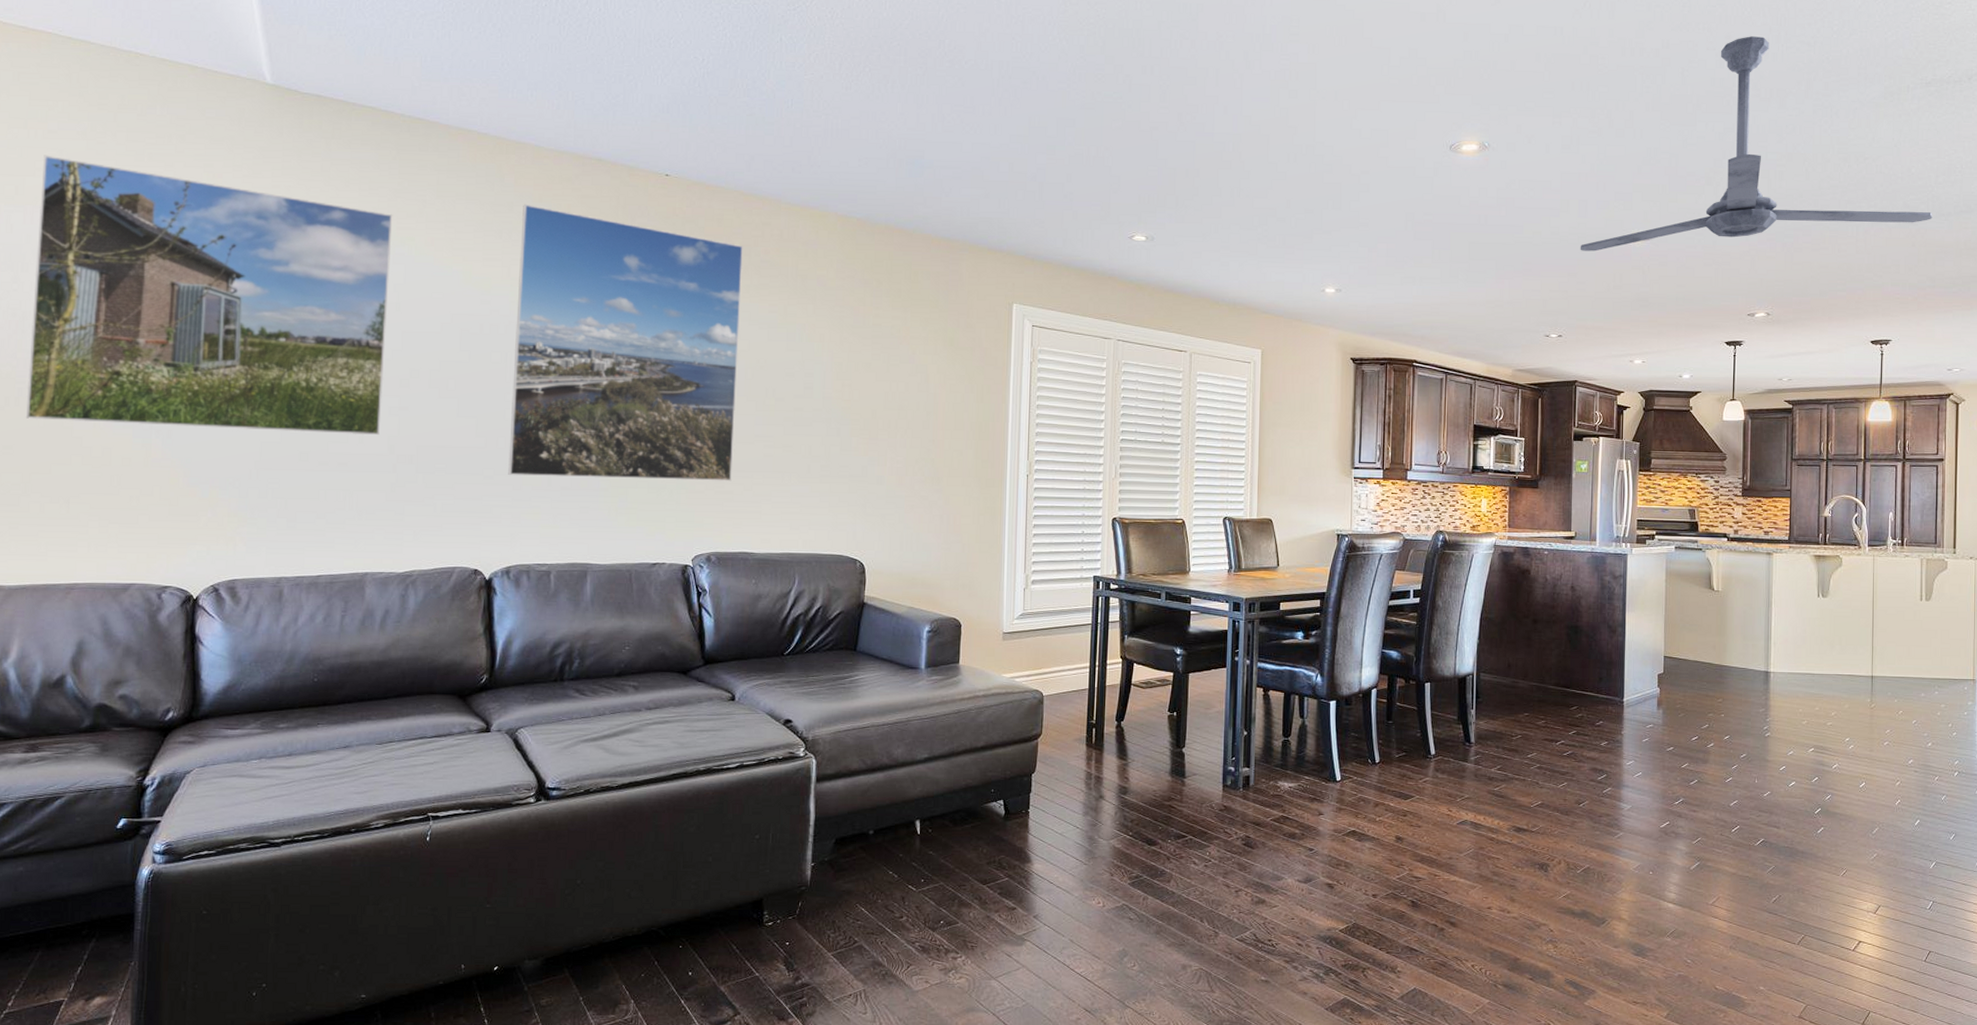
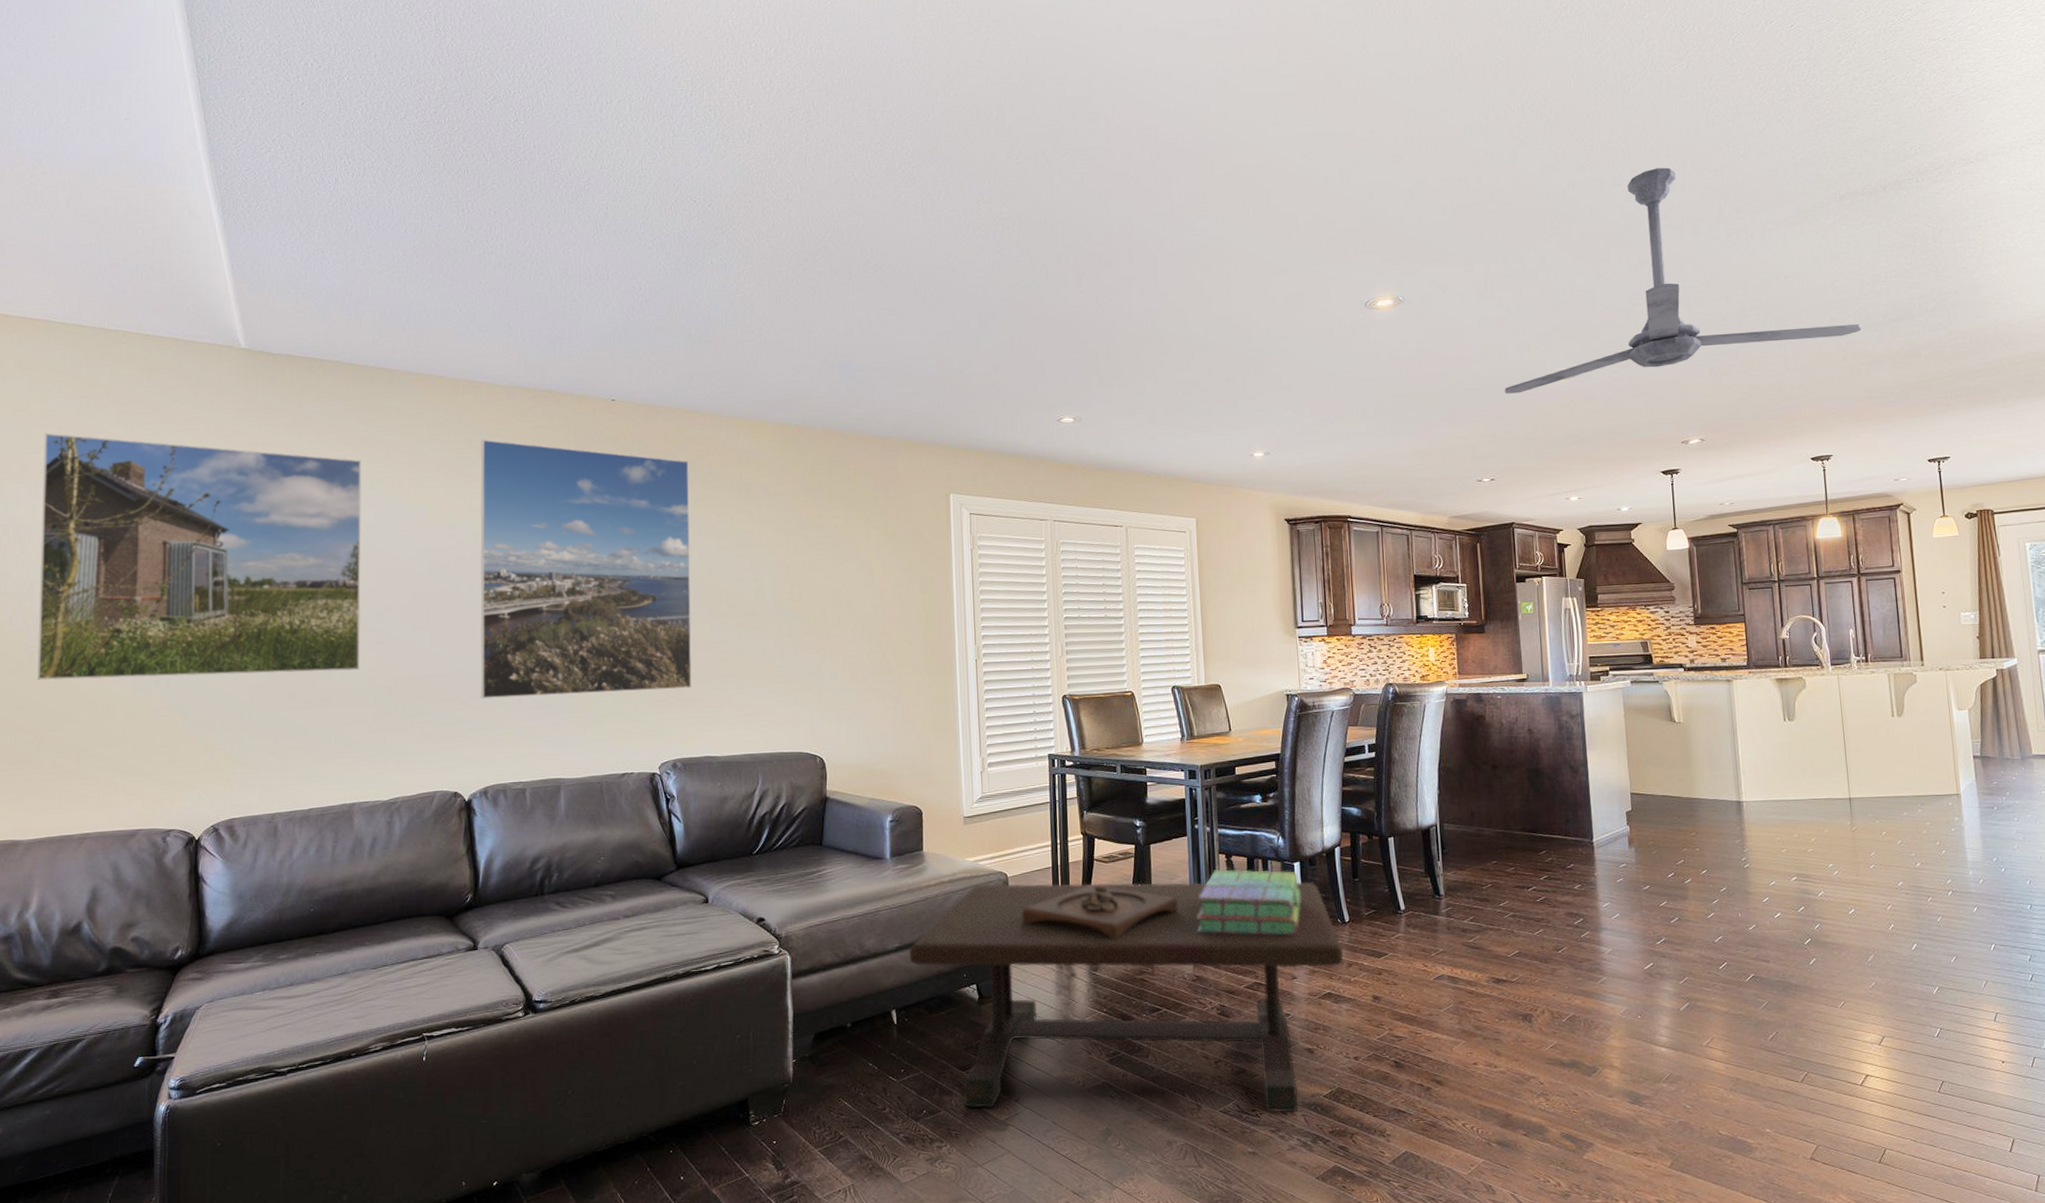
coffee table: none [938,701,1370,945] -> present [910,882,1343,1113]
wooden tray: none [1055,709,1211,766] -> present [1022,885,1178,940]
stack of books: none [1229,703,1334,772] -> present [1197,869,1301,936]

